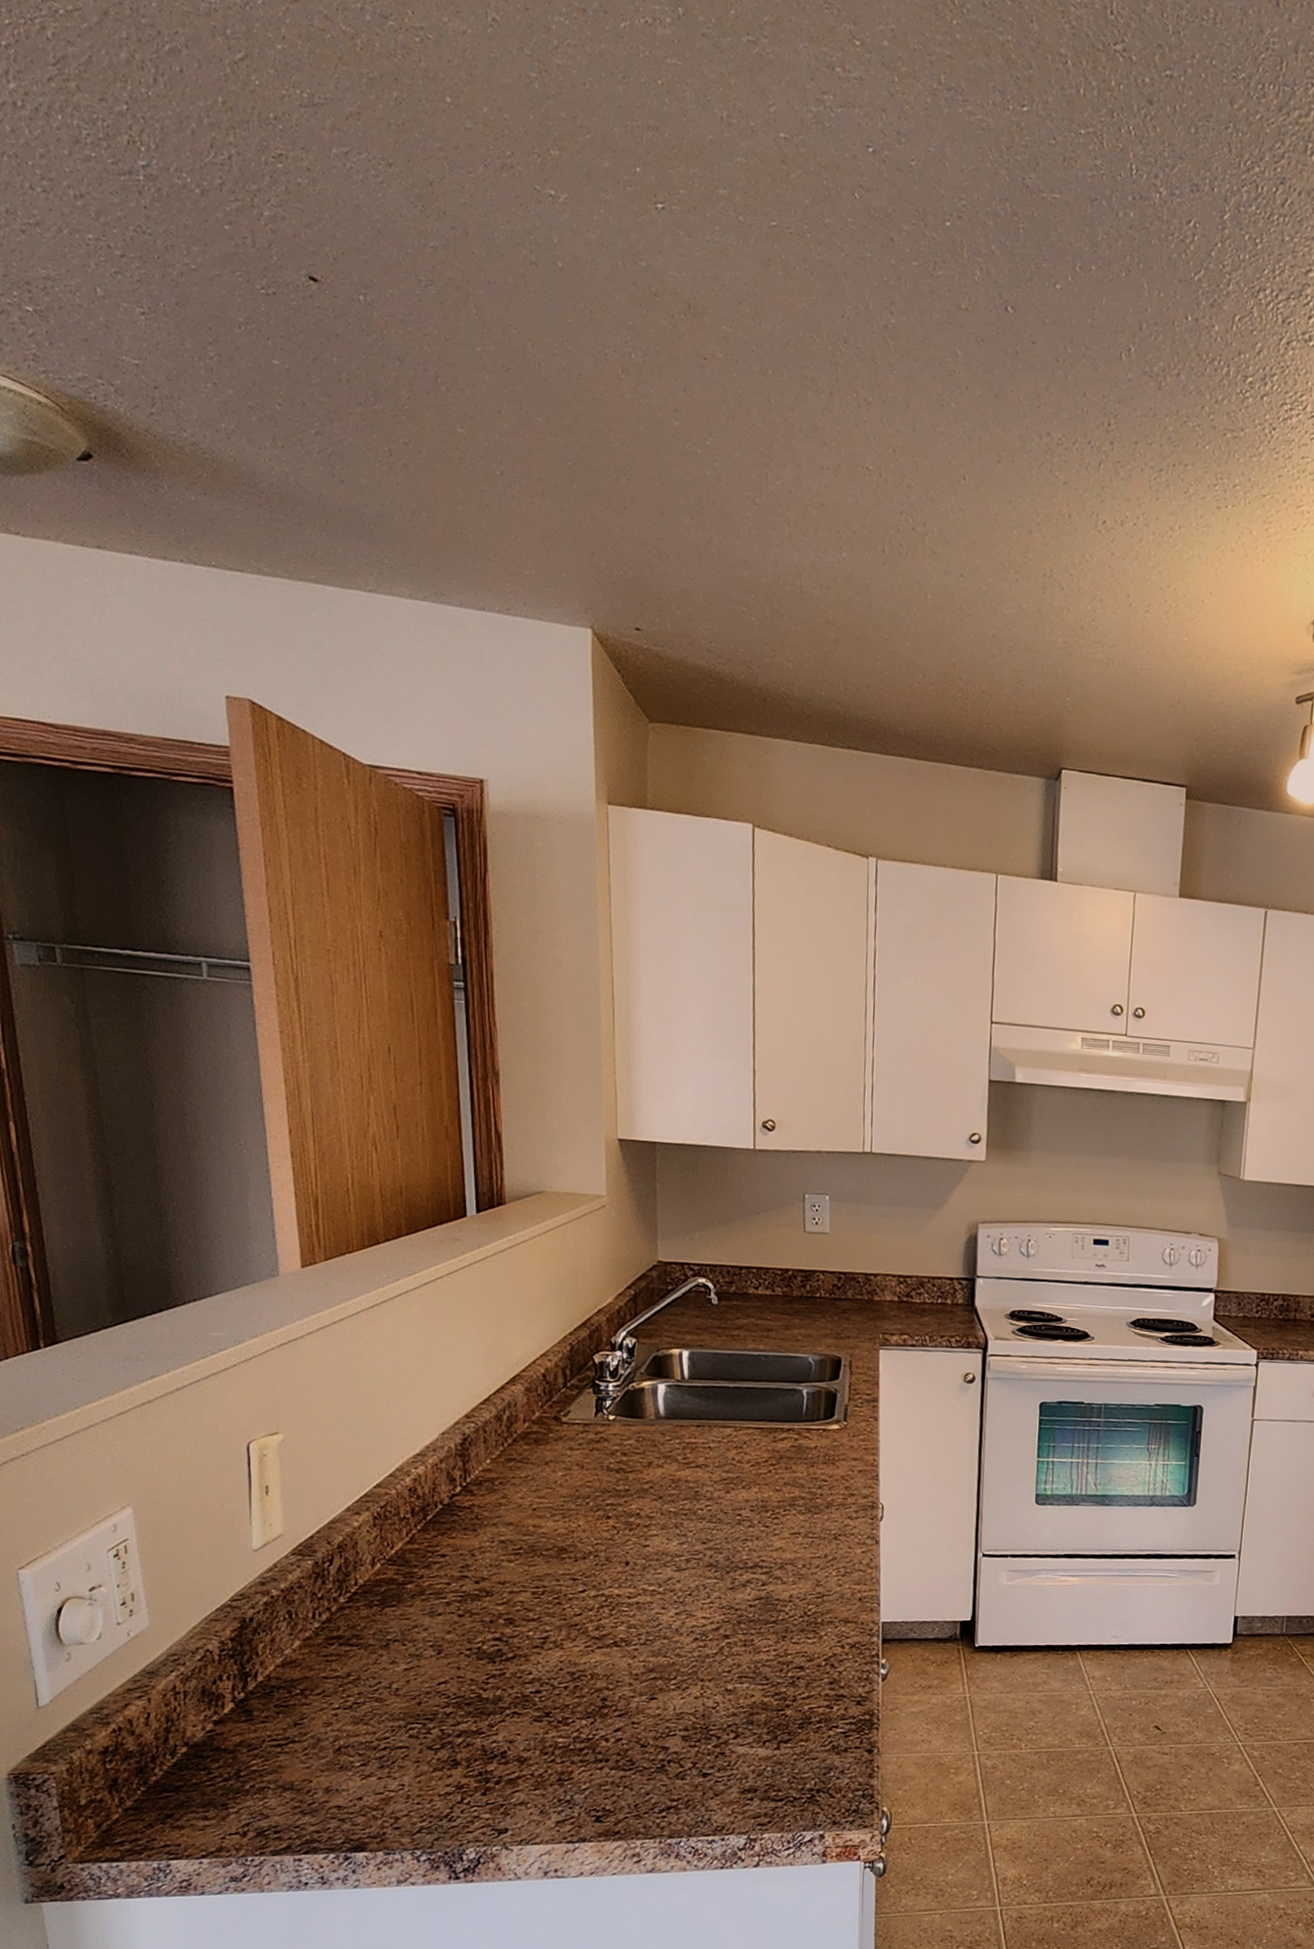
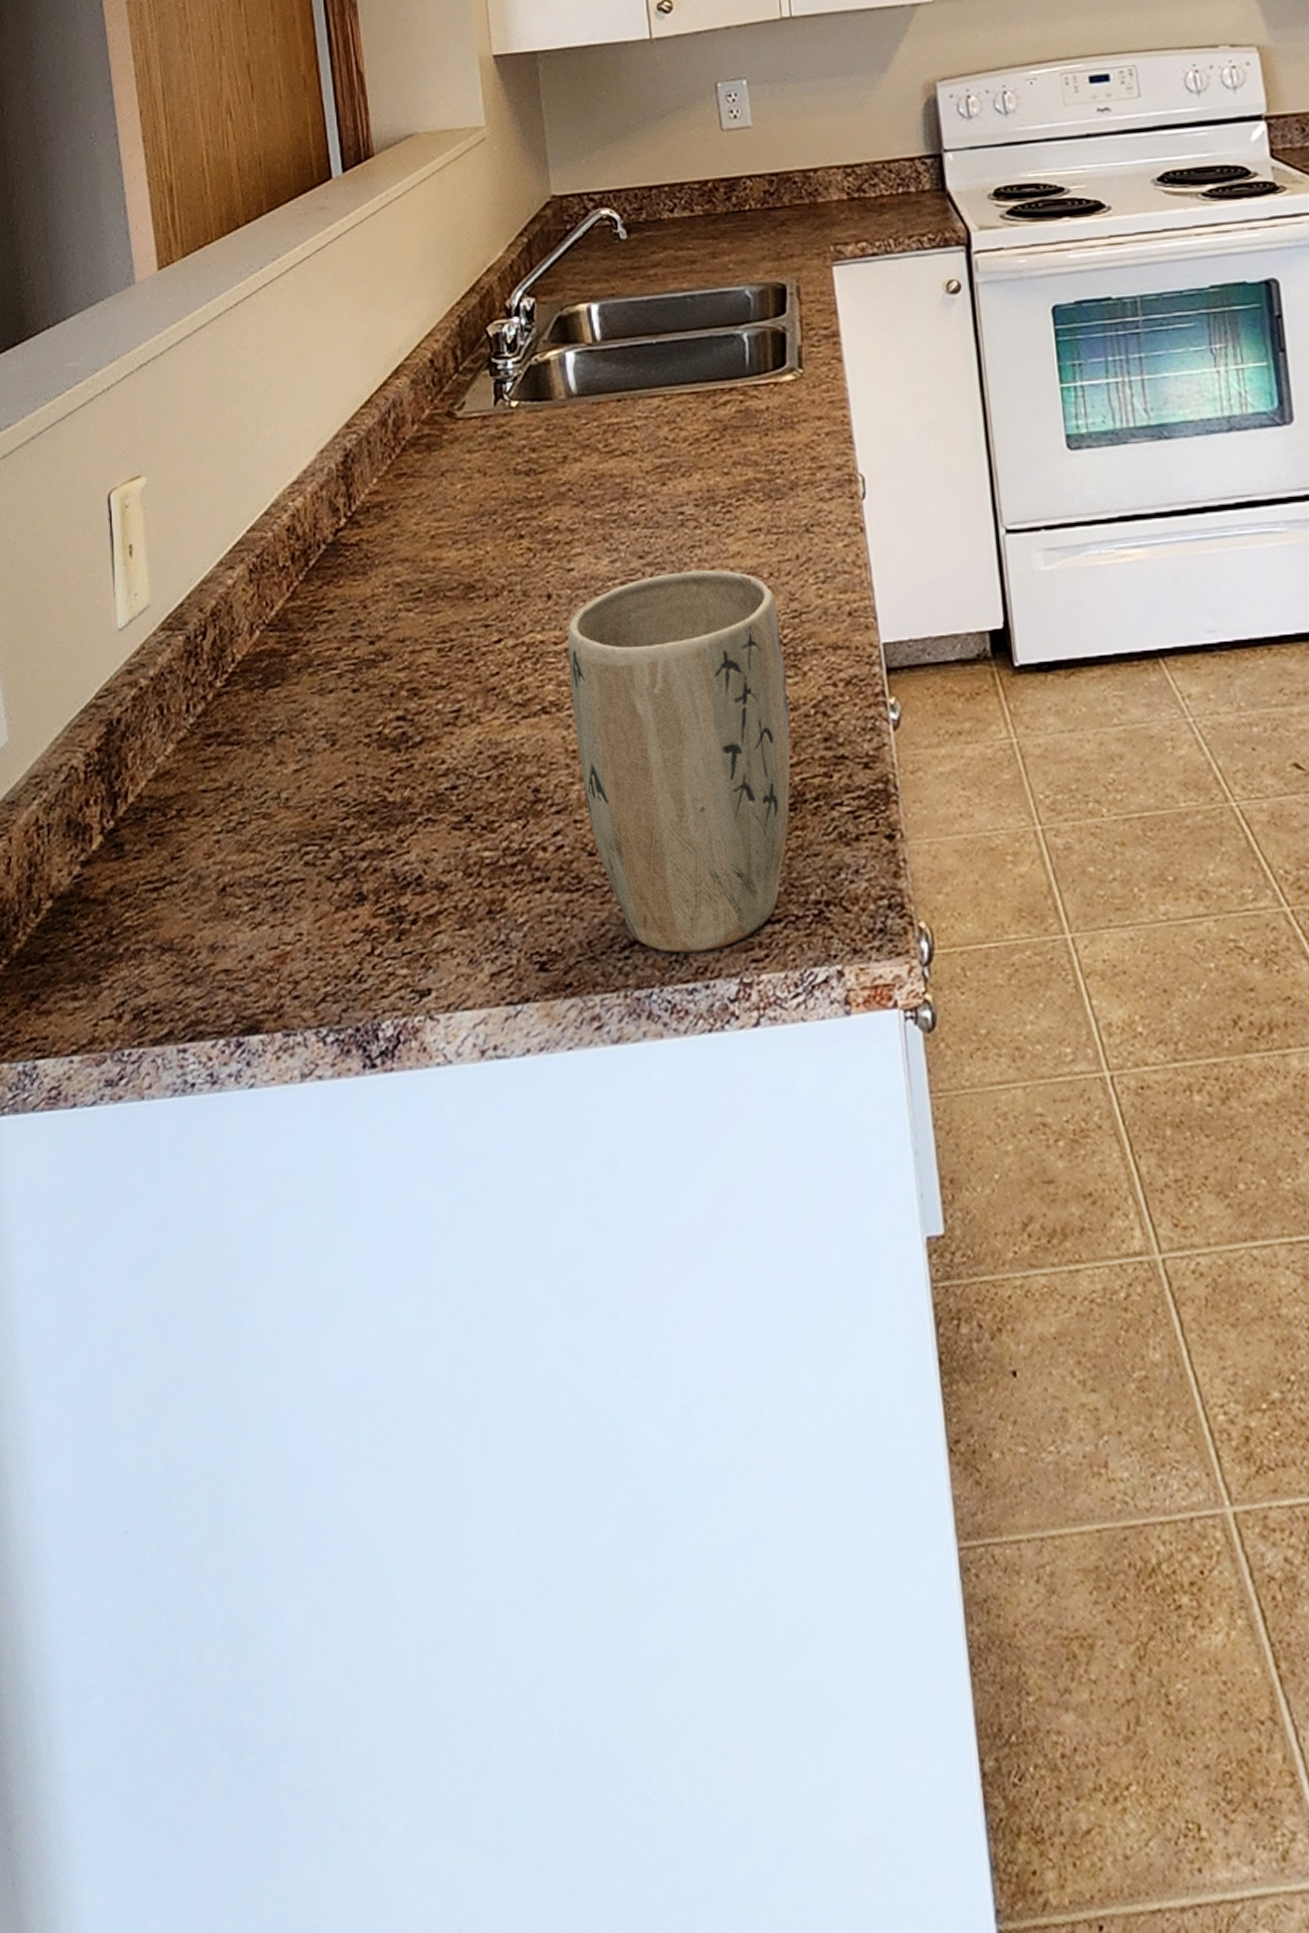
plant pot: none [638,1556,807,1817] -> present [567,569,791,953]

